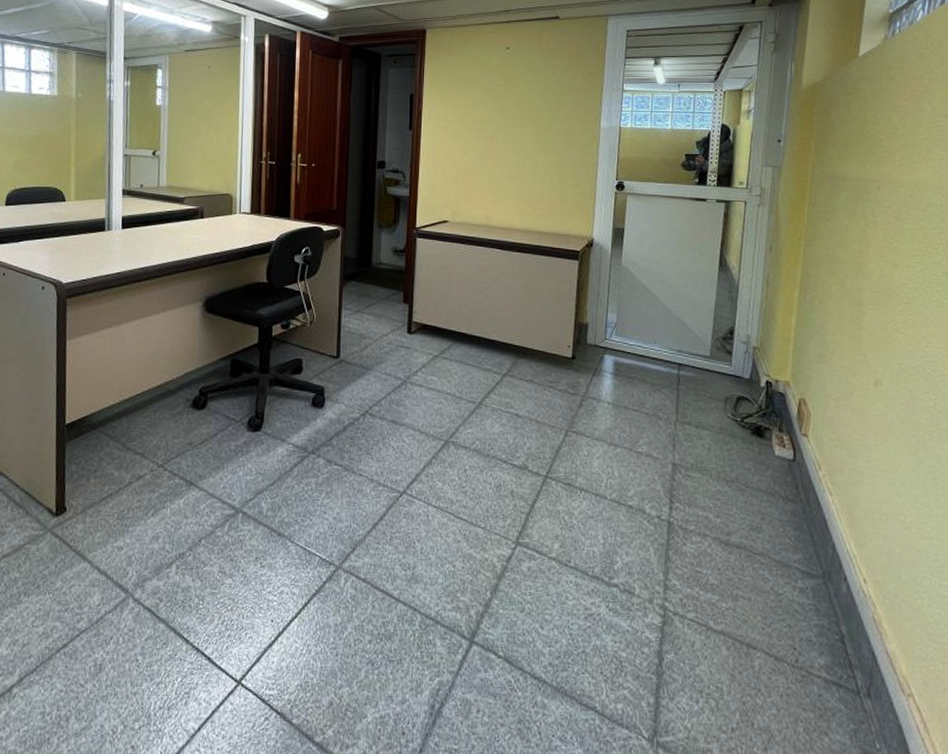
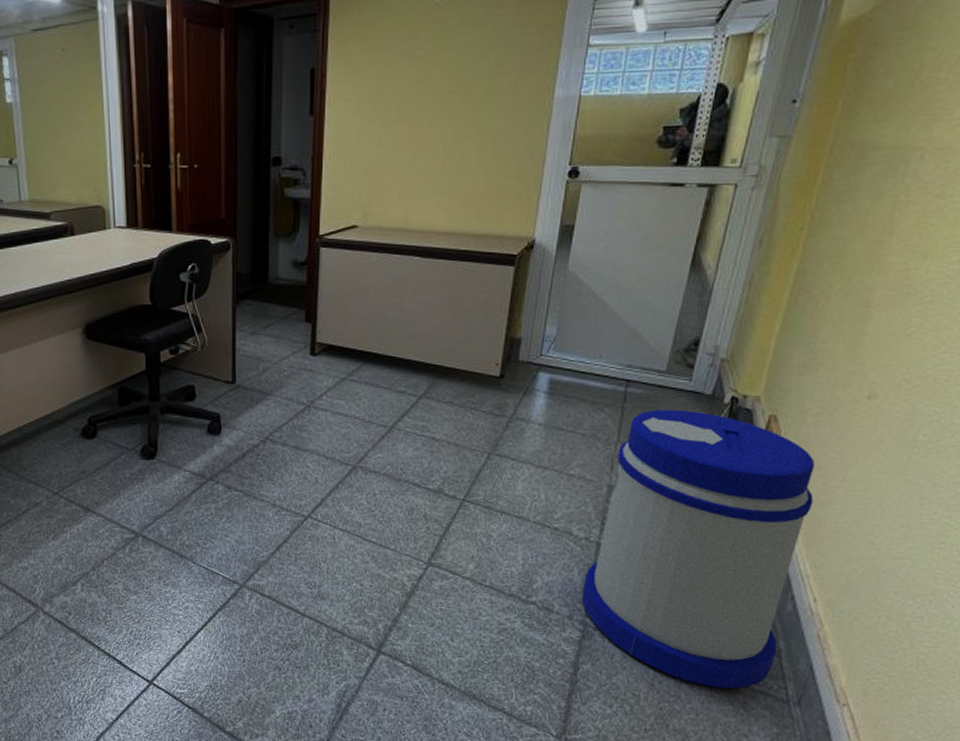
trash can: none [659,391,847,679] -> present [581,409,815,689]

